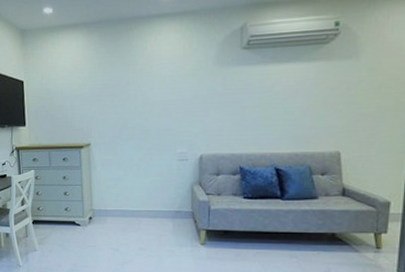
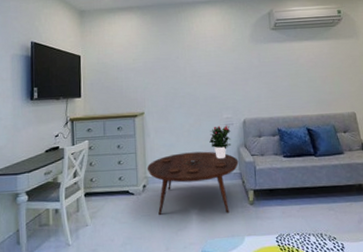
coffee table: none [93,187,191,251] -> present [146,151,239,216]
potted flower: none [160,160,185,196] -> present [209,125,232,159]

